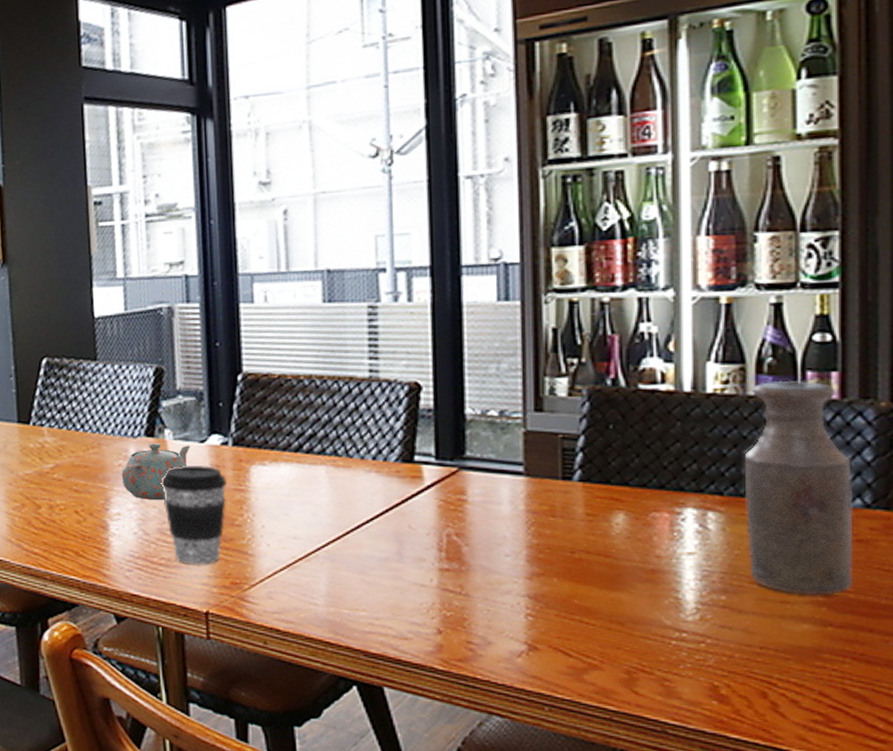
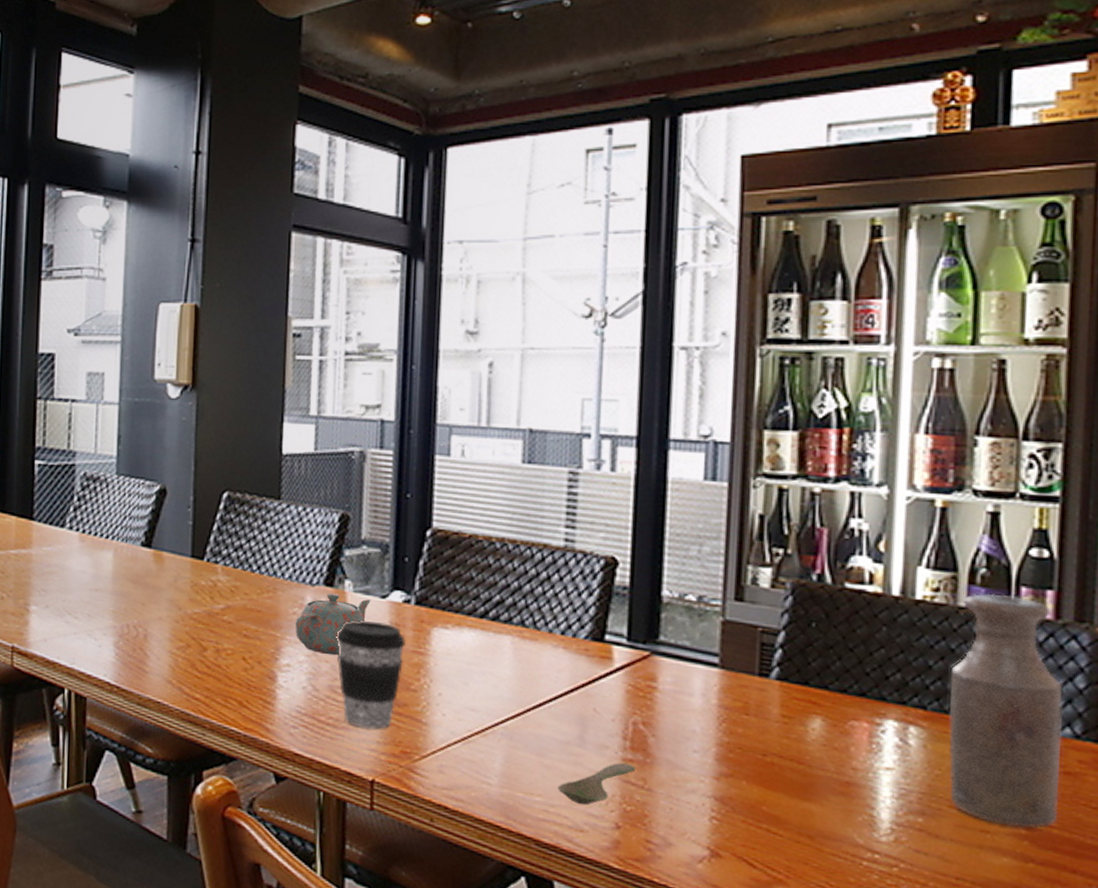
spoon: none [380,572,453,615] -> present [557,762,636,806]

